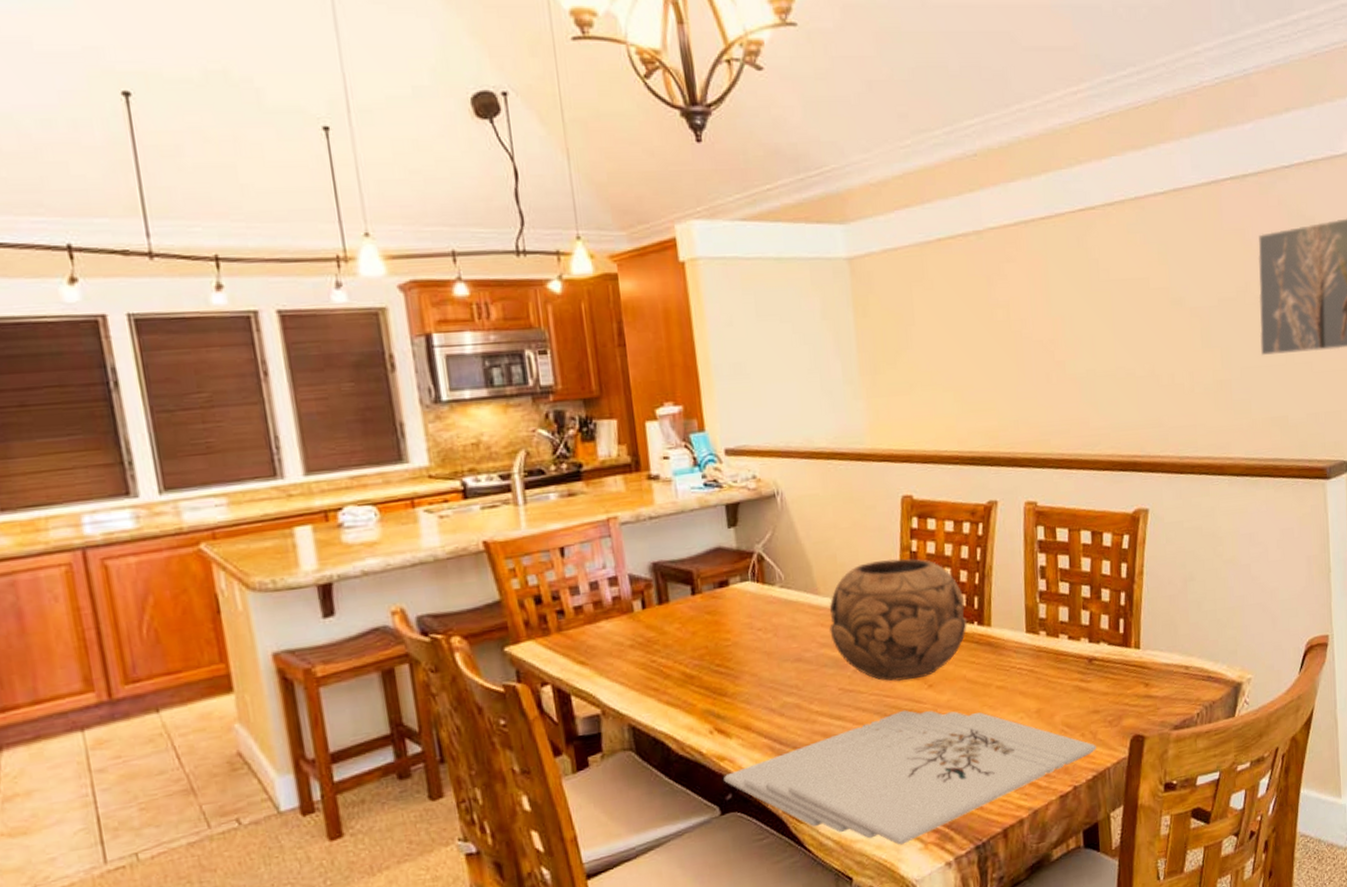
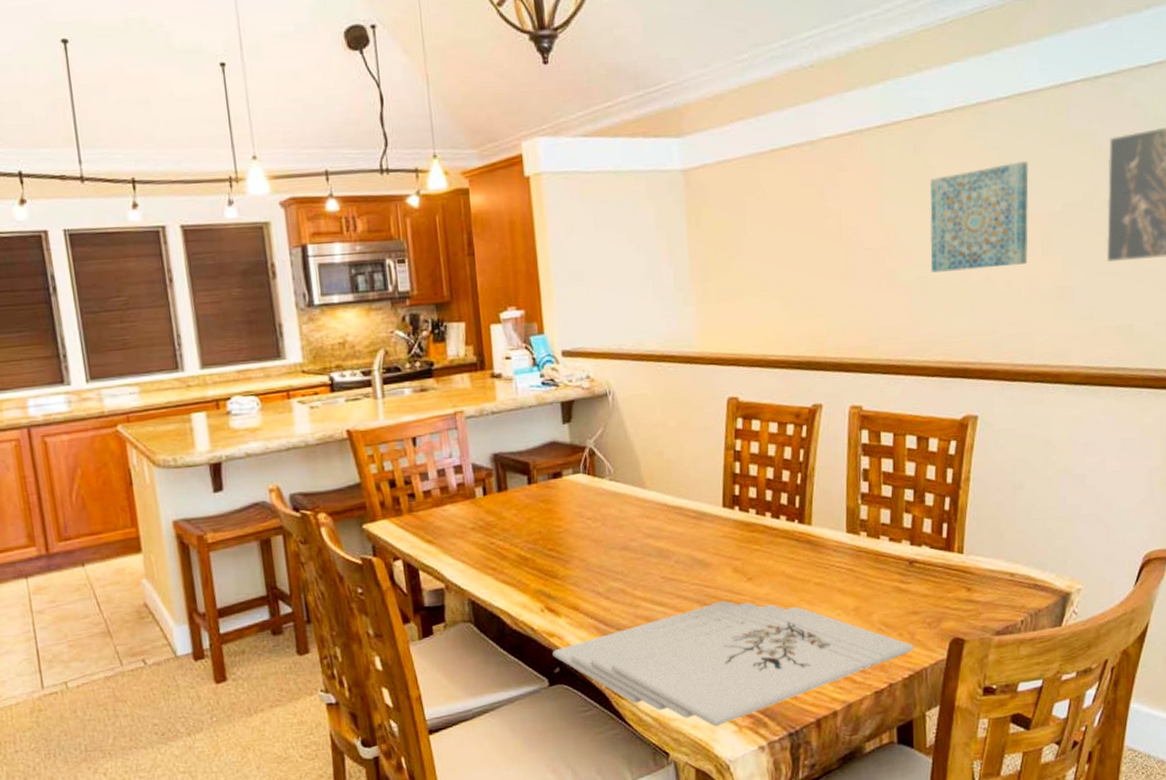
decorative bowl: present [829,558,968,682] -> none [654,457,789,574]
wall art: none [1093,256,1189,366] -> present [929,161,1029,273]

